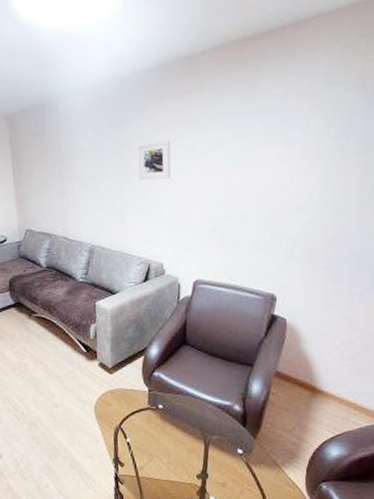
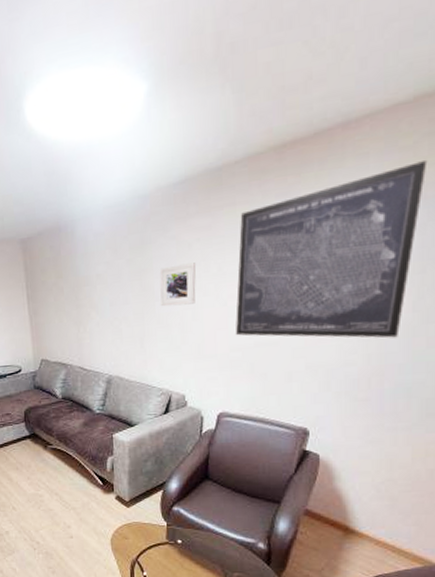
wall art: none [207,57,365,212] -> present [235,160,428,338]

